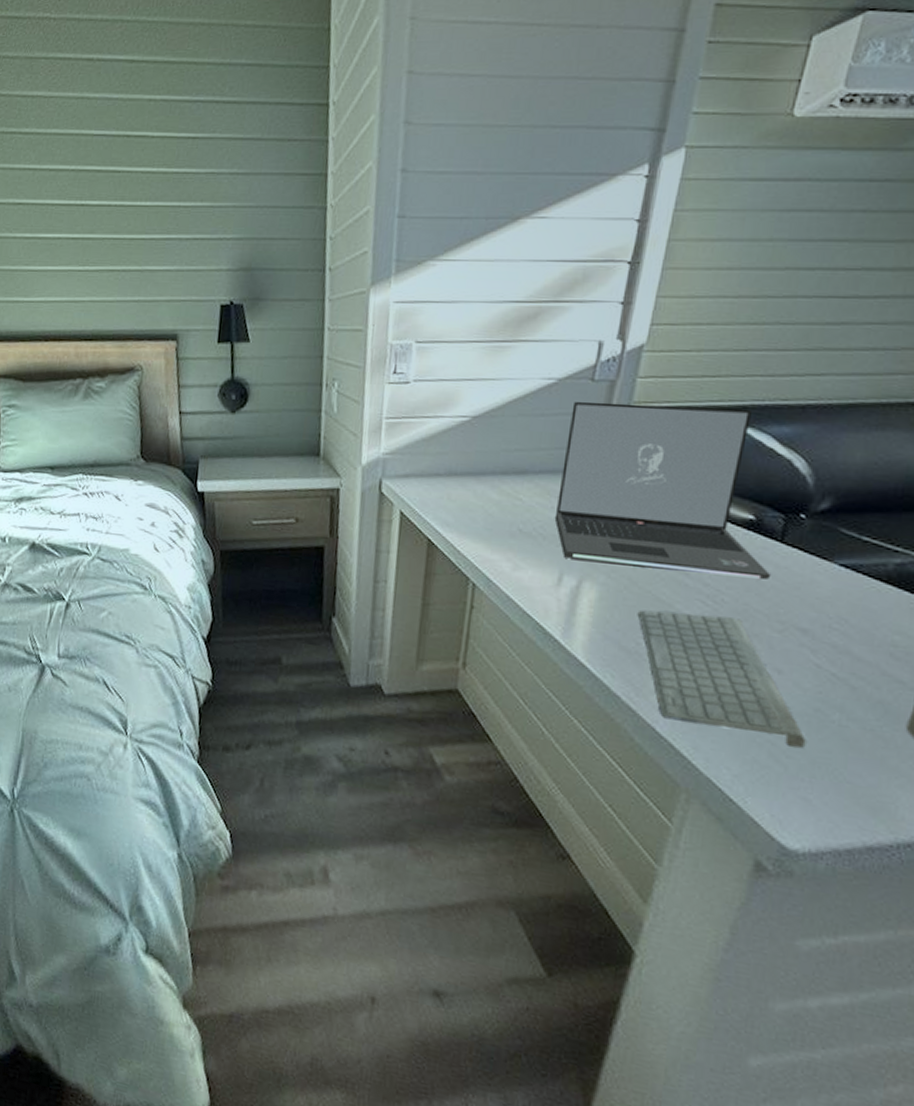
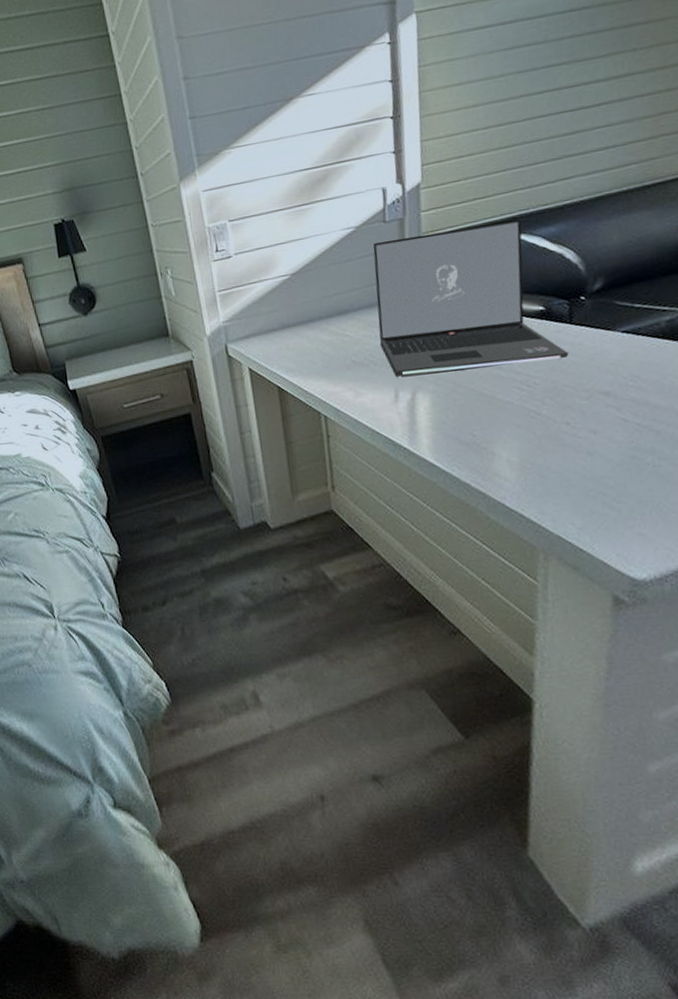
keyboard: present [637,610,806,748] -> none [467,395,631,494]

